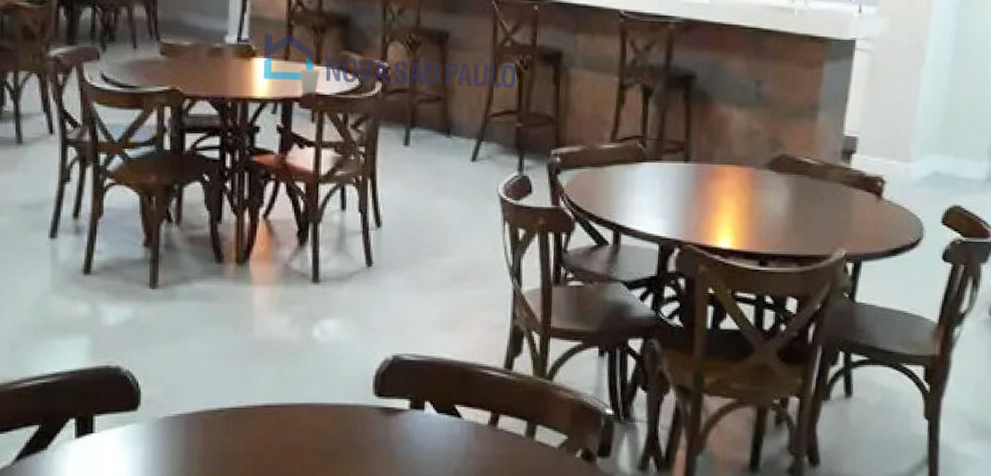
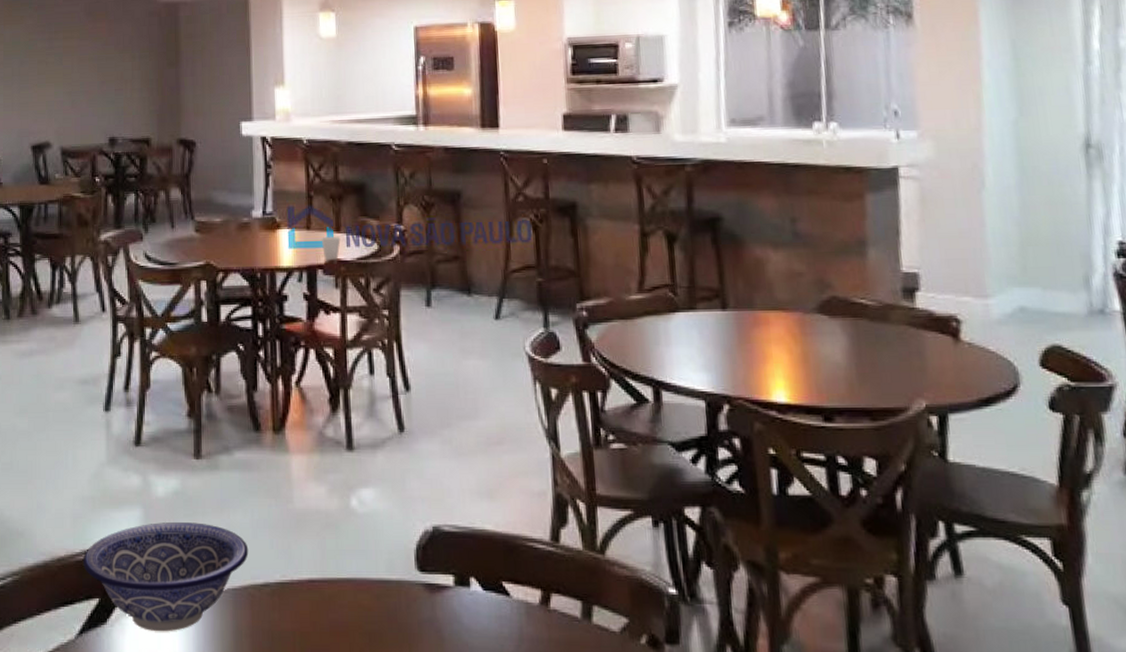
decorative bowl: none [22,351,204,456] -> present [83,522,249,632]

